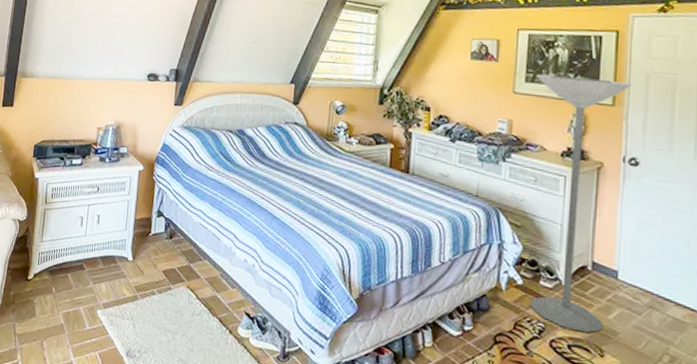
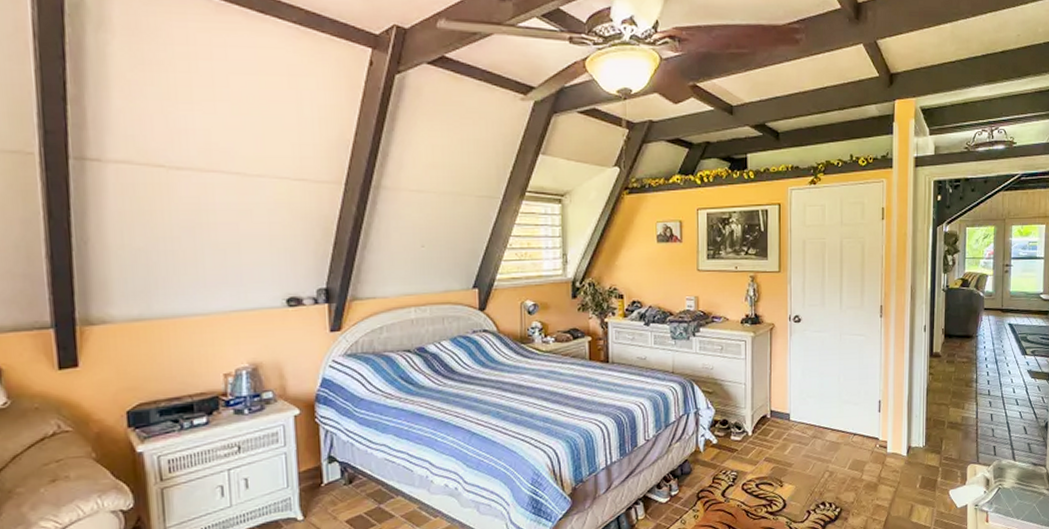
floor lamp: present [530,74,632,333] -> none [715,249,793,471]

